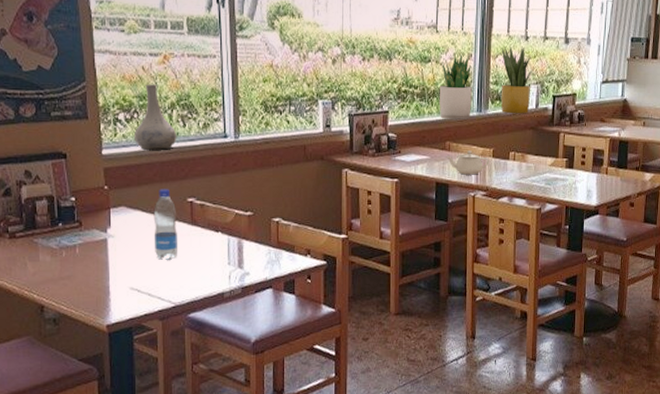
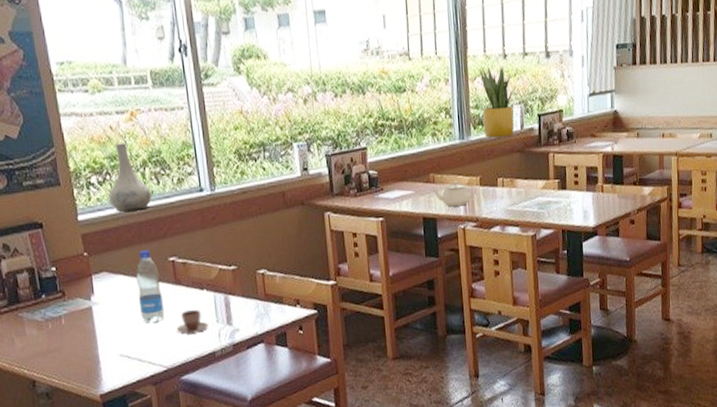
teacup: none [189,250,220,272] -> present [177,309,209,333]
planter: present [439,54,473,120] -> none [417,80,453,150]

